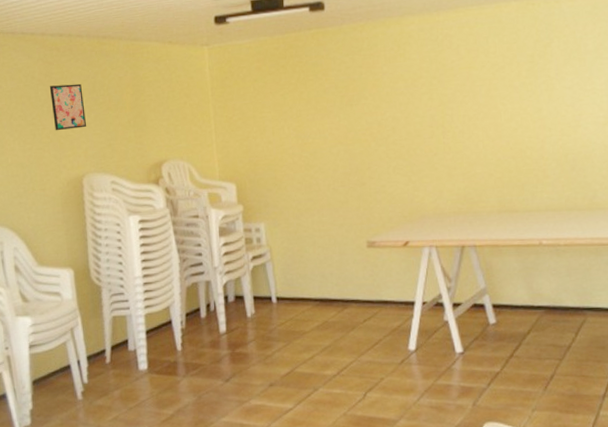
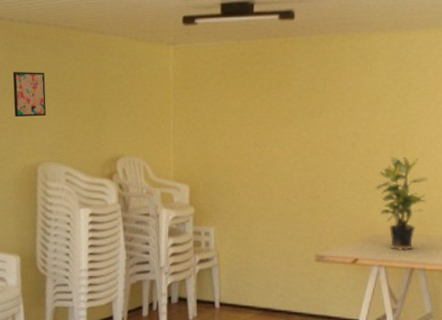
potted plant: none [419,137,470,230] -> present [375,157,427,251]

